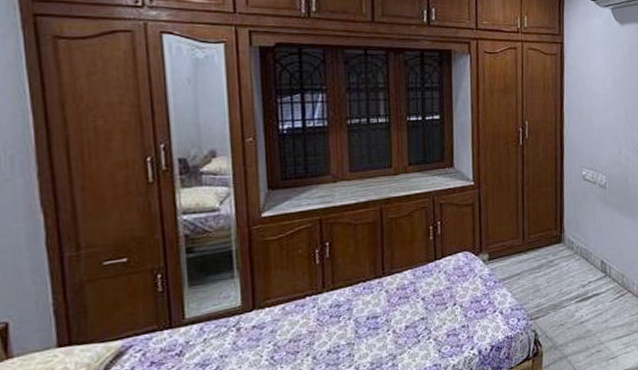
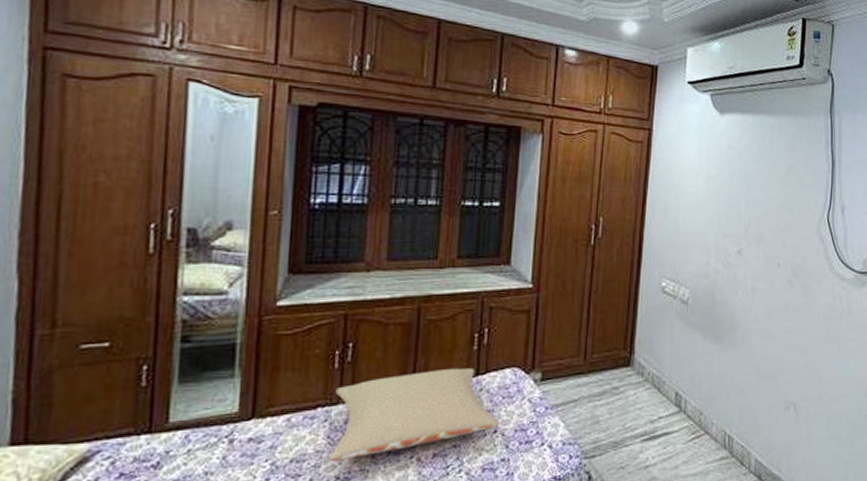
pillow: none [319,254,458,339] -> present [331,367,499,462]

